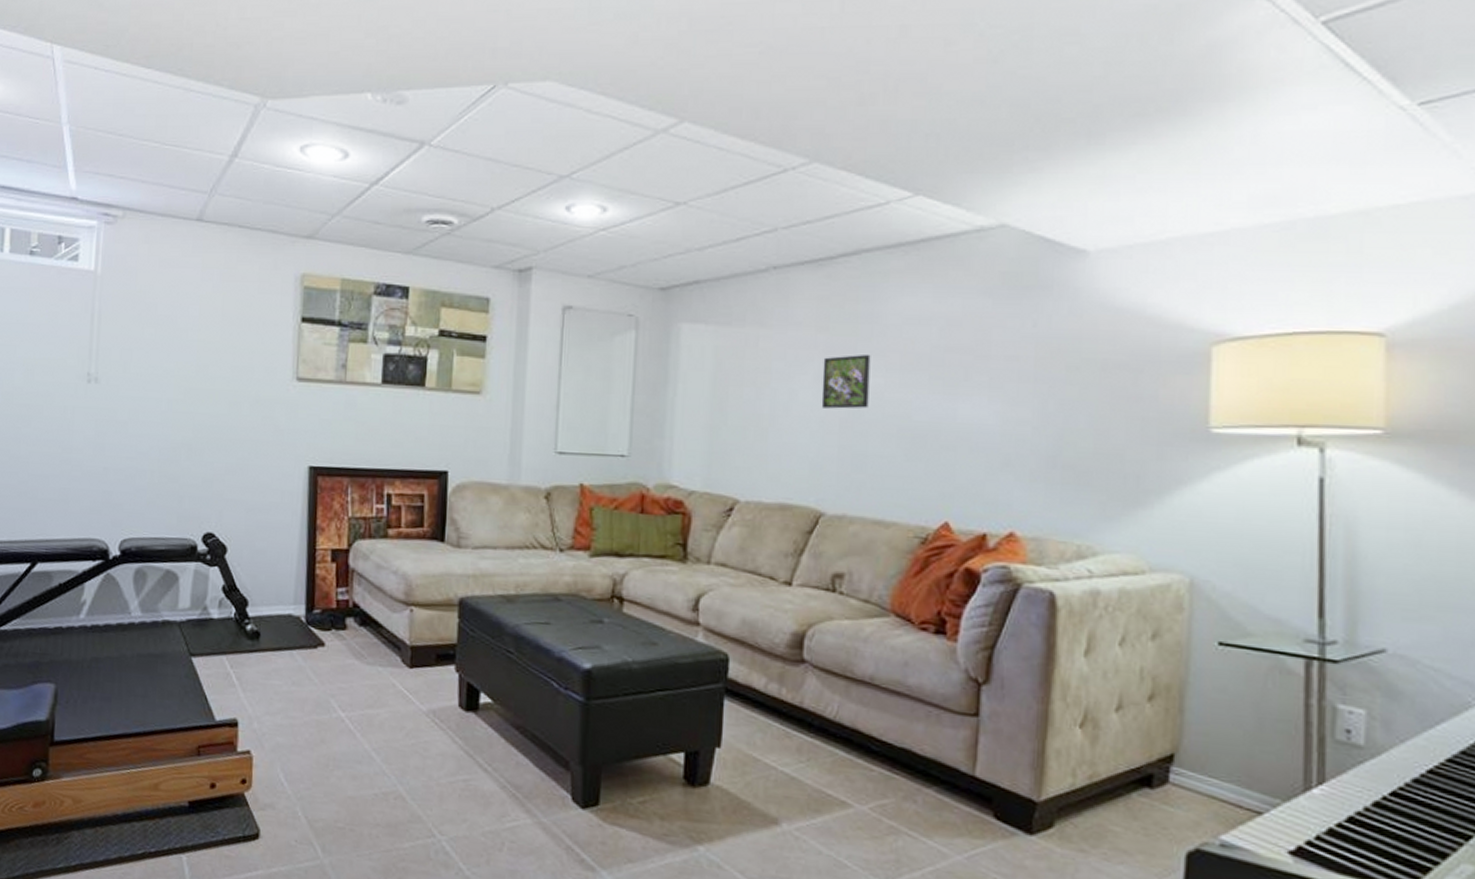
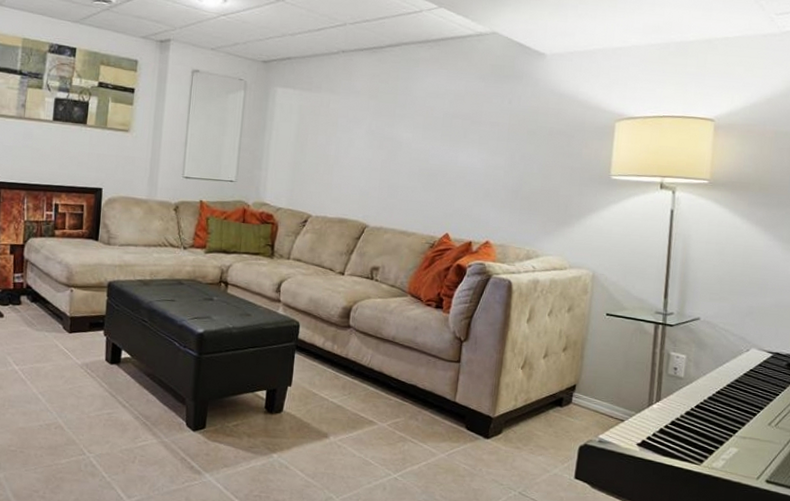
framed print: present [821,354,871,409] -> none [370,116,404,154]

